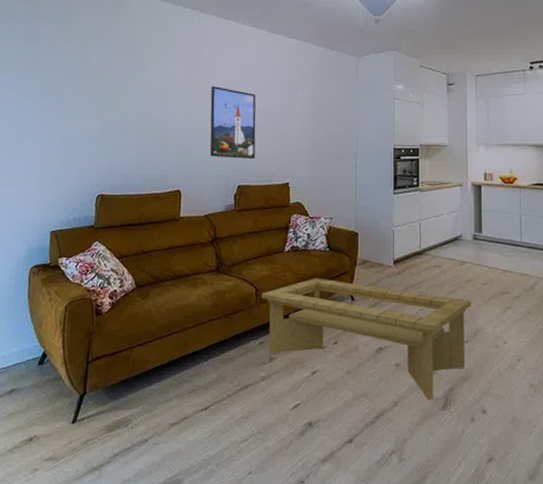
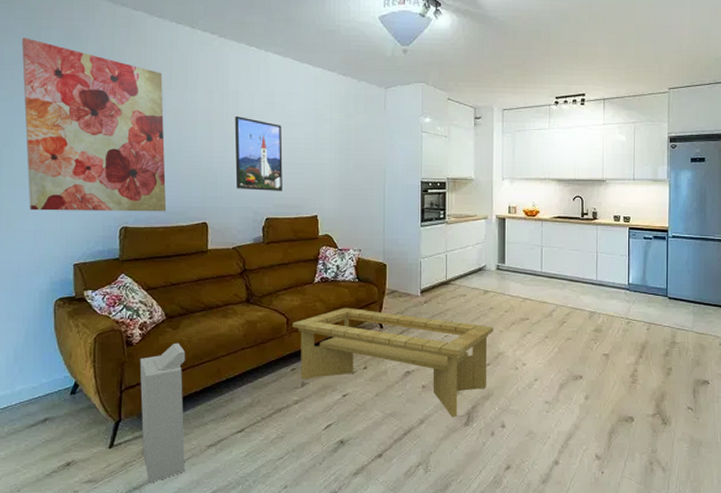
wall art: none [13,17,145,180] -> present [21,37,167,212]
air purifier: none [105,312,154,463] -> present [139,342,186,483]

